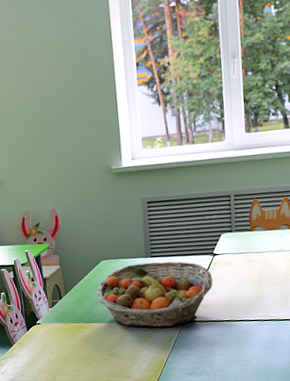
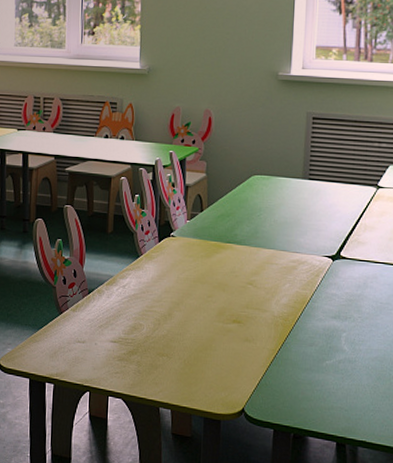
fruit basket: present [96,261,213,328] -> none [242,184,374,261]

